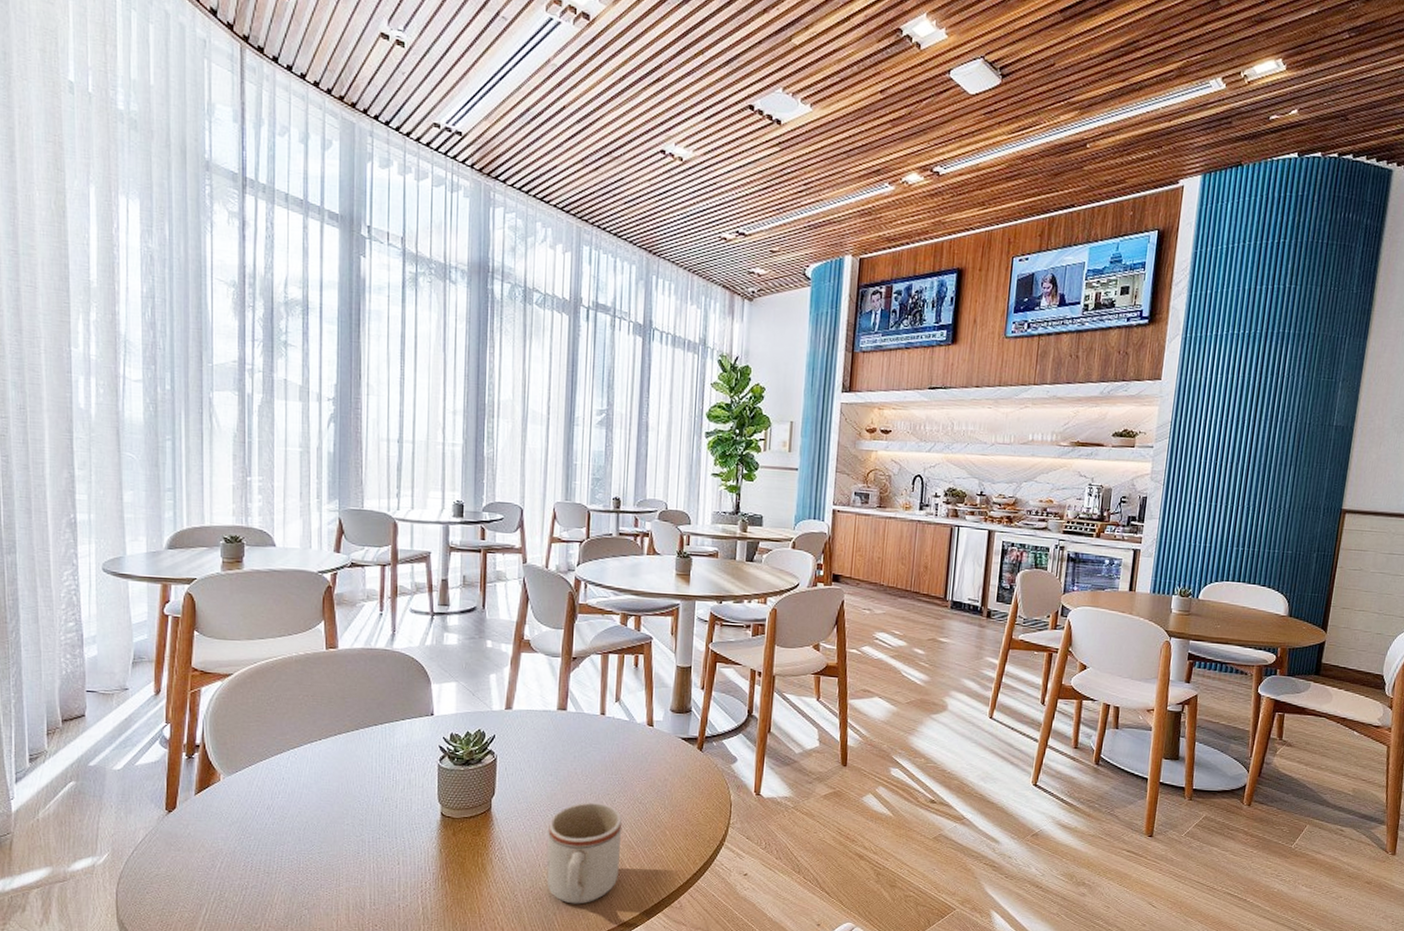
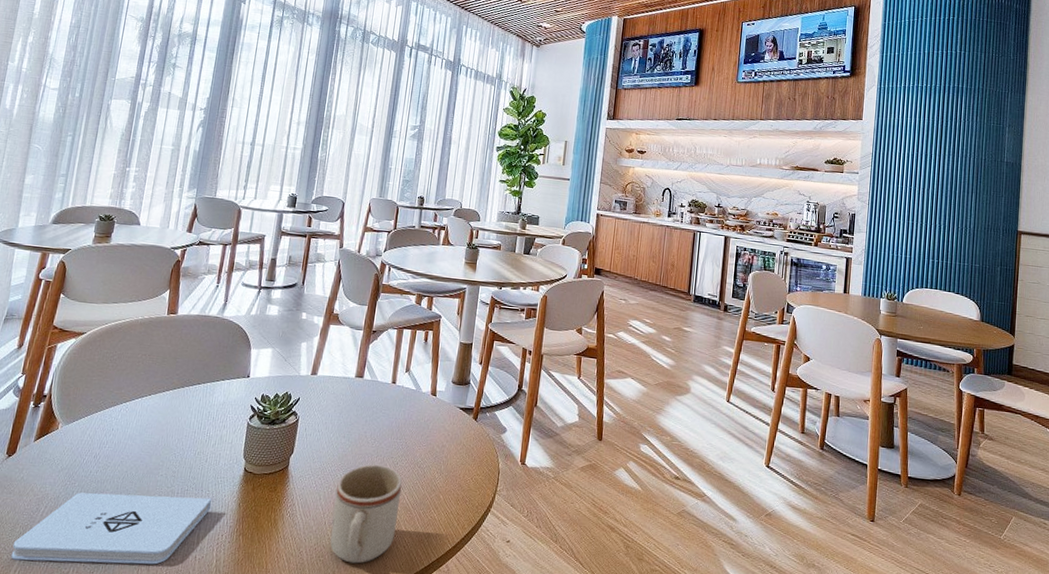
notepad: none [192,845,409,918] -> present [11,492,213,565]

